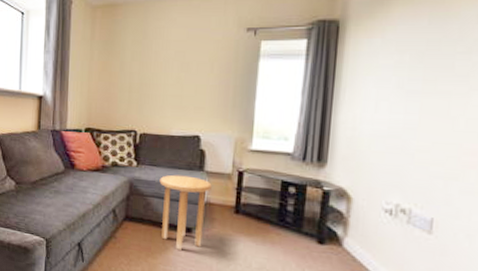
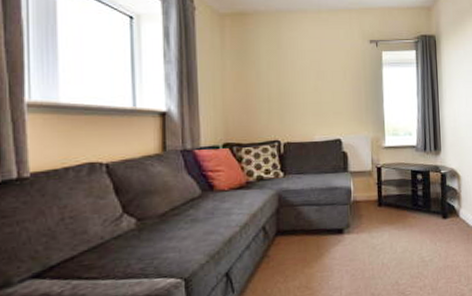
side table: present [159,174,212,250] -> none [308,178,356,253]

